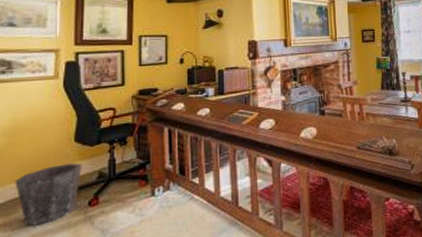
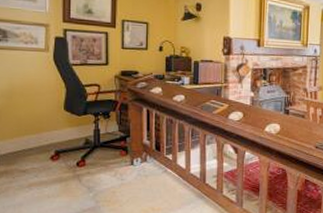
waste bin: present [15,163,82,226] -> none [14,128,71,176]

